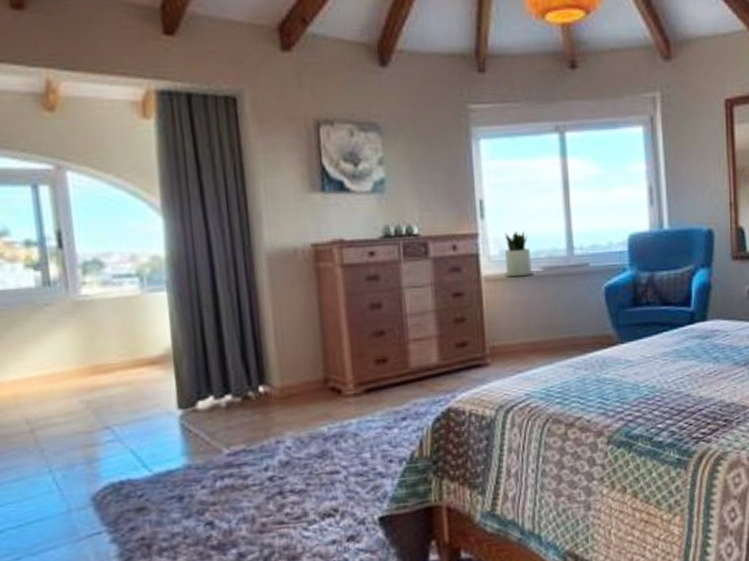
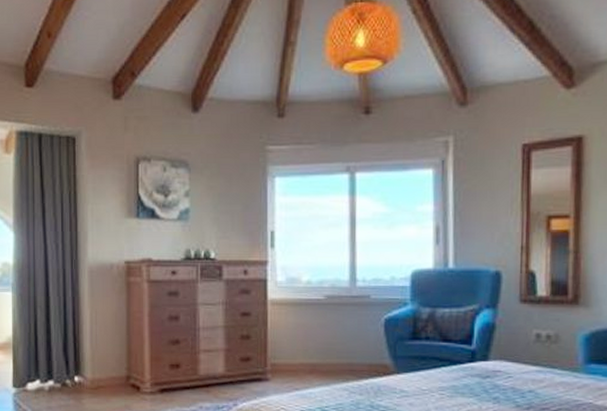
planter: present [504,230,535,278] -> none [289,260,317,303]

